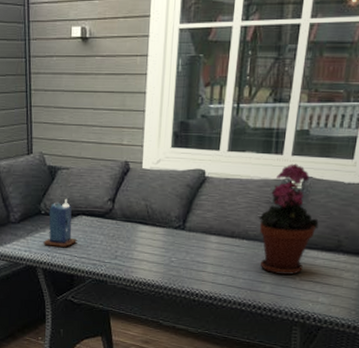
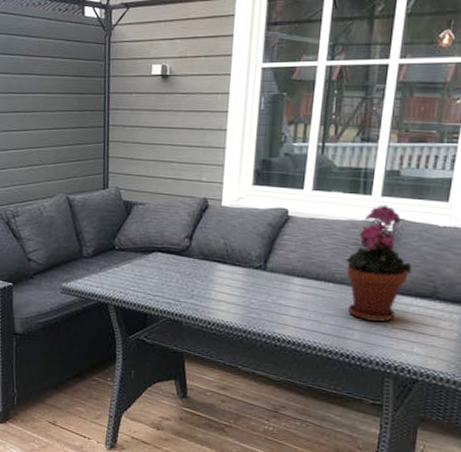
candle: present [43,198,78,247] -> none [116,234,152,284]

